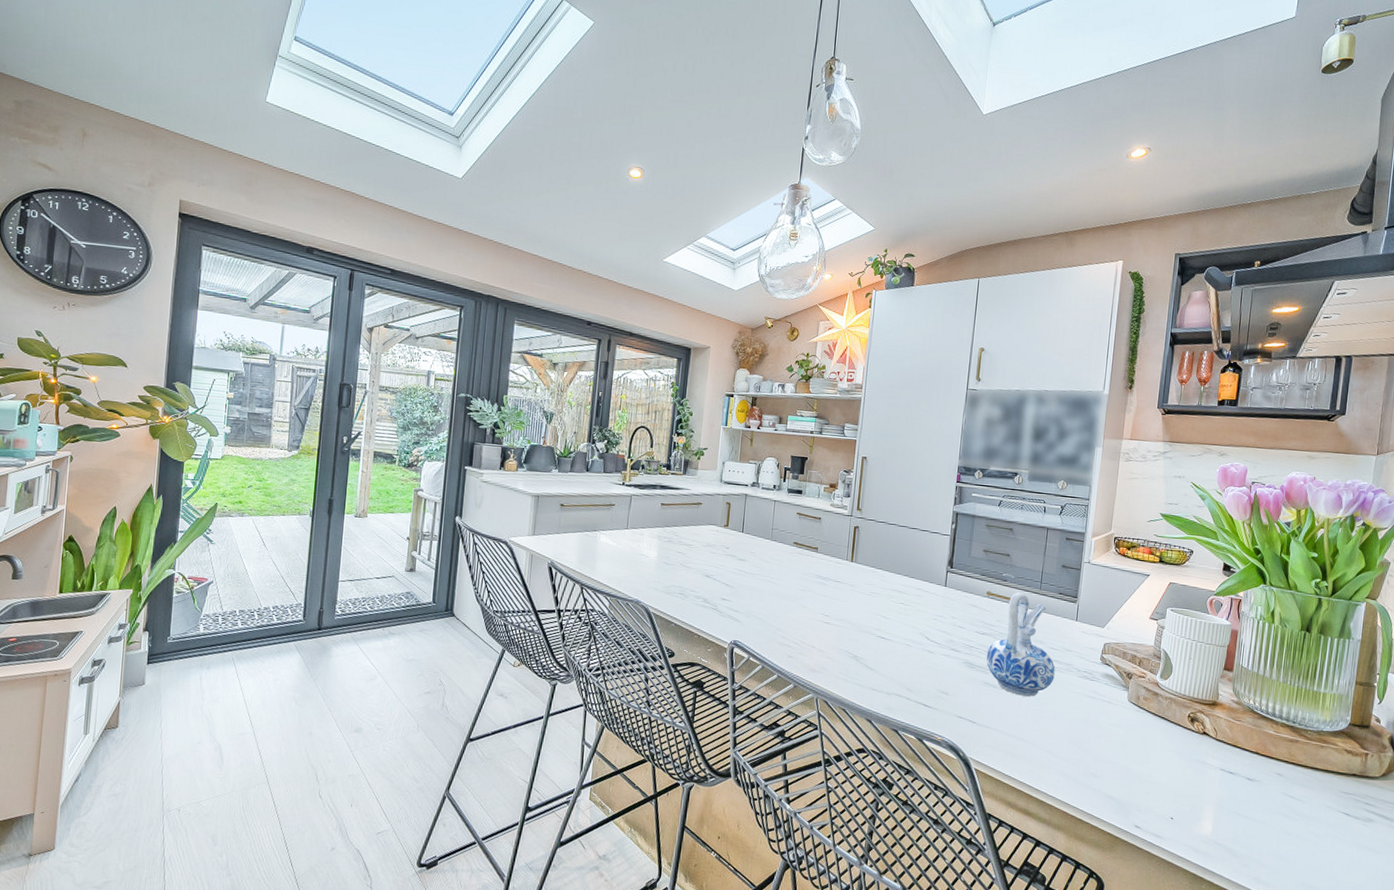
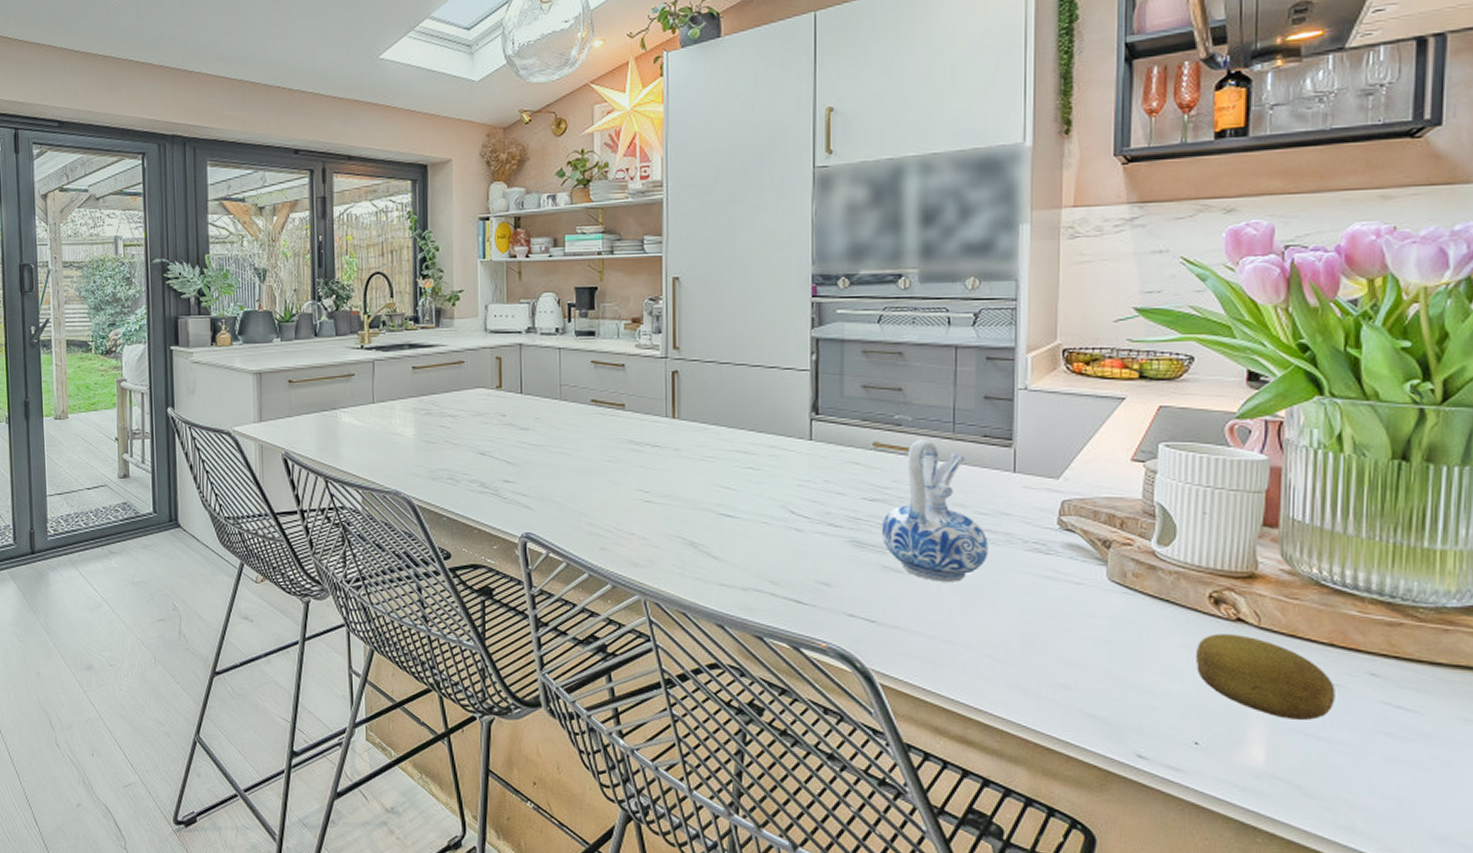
fruit: none [1176,742,1257,804] -> present [1195,634,1335,720]

